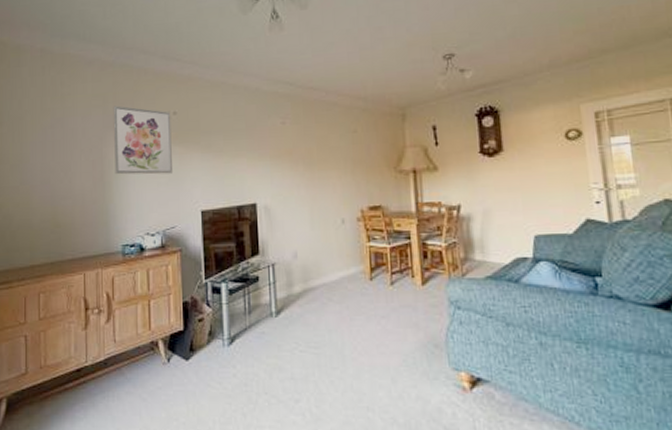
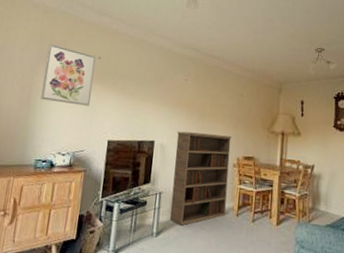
bookshelf: none [281,184,357,300] -> present [169,131,232,226]

